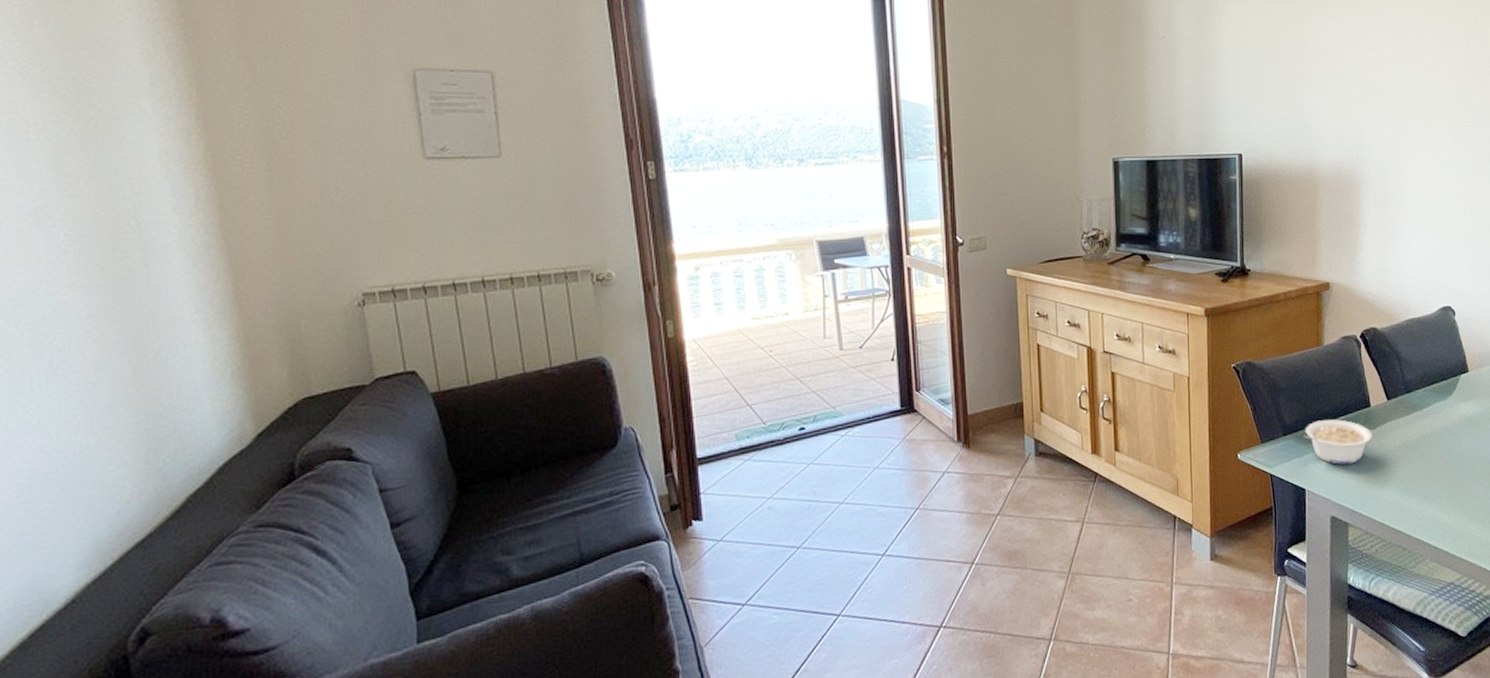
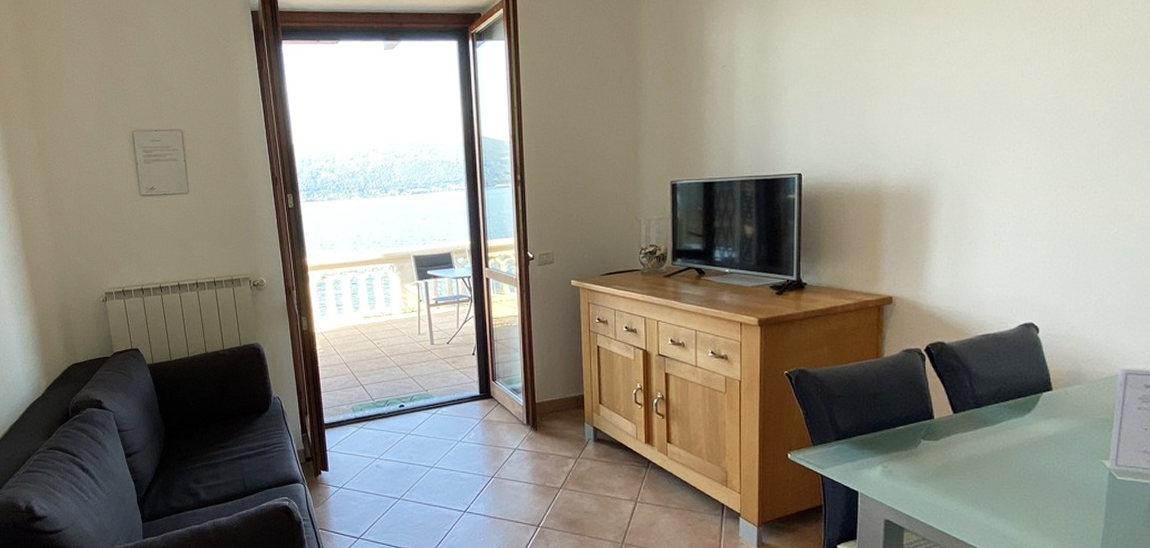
legume: present [1304,419,1372,465] -> none [858,428,935,472]

